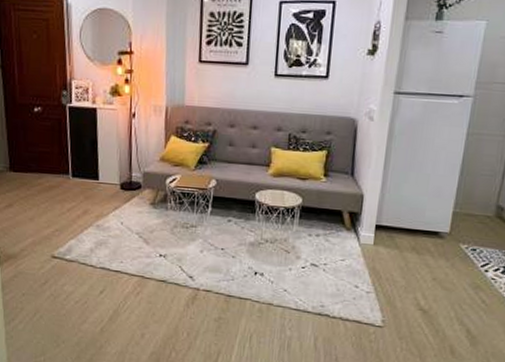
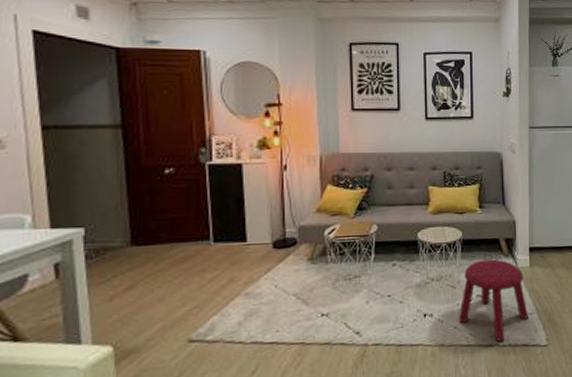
stool: none [288,229,365,313] -> present [458,259,528,342]

